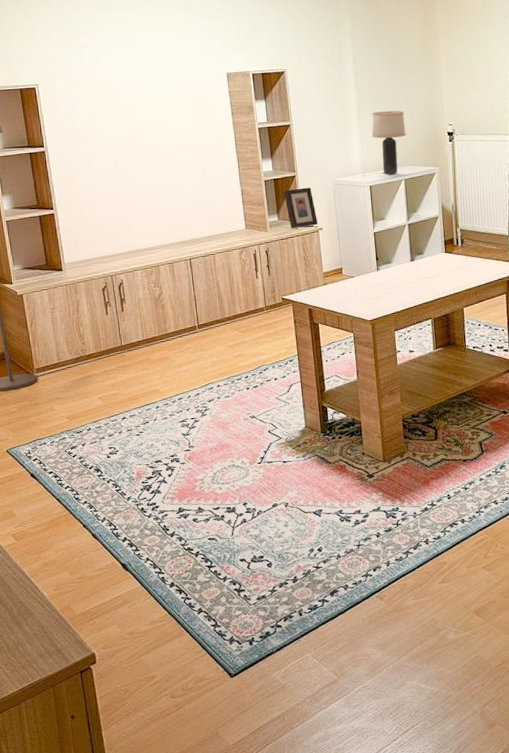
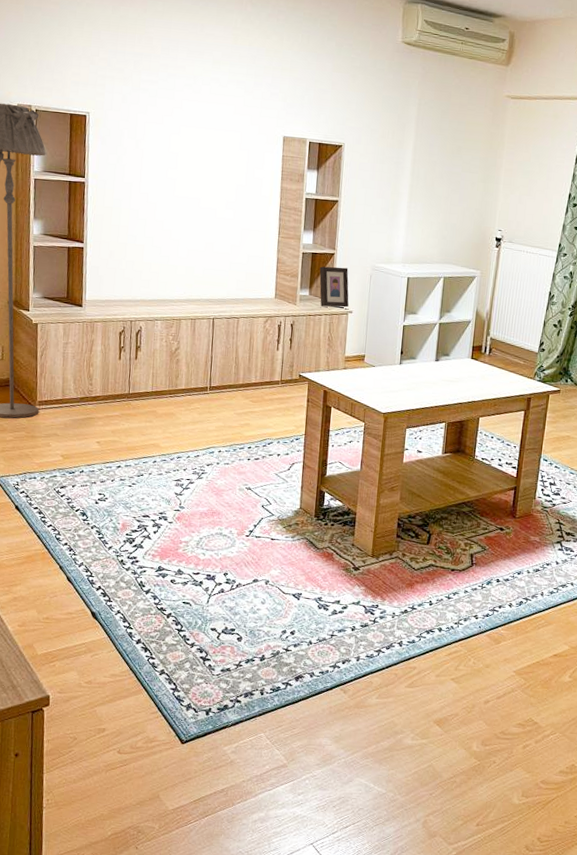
table lamp: present [372,110,406,175] -> none [419,203,456,271]

